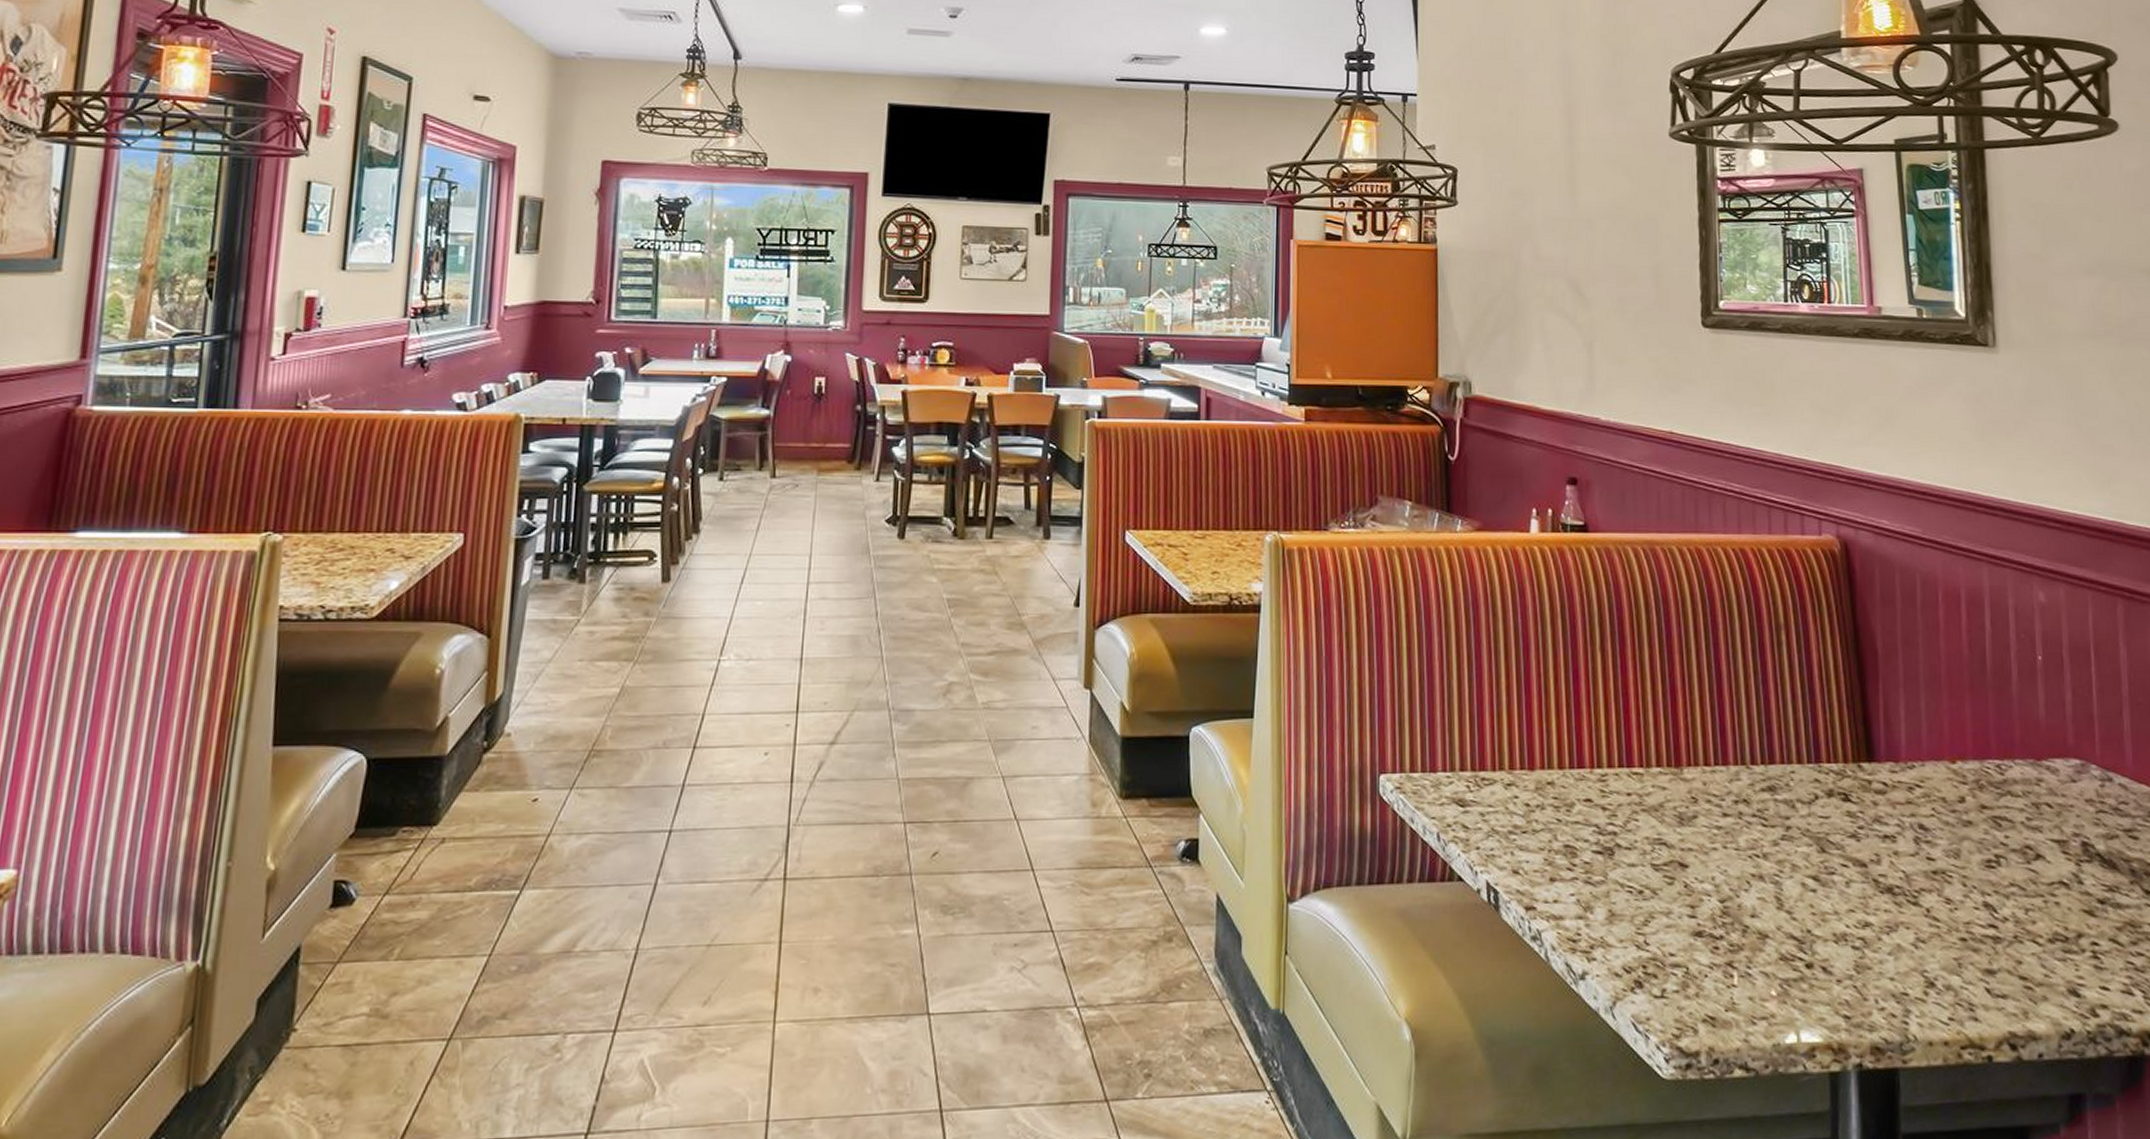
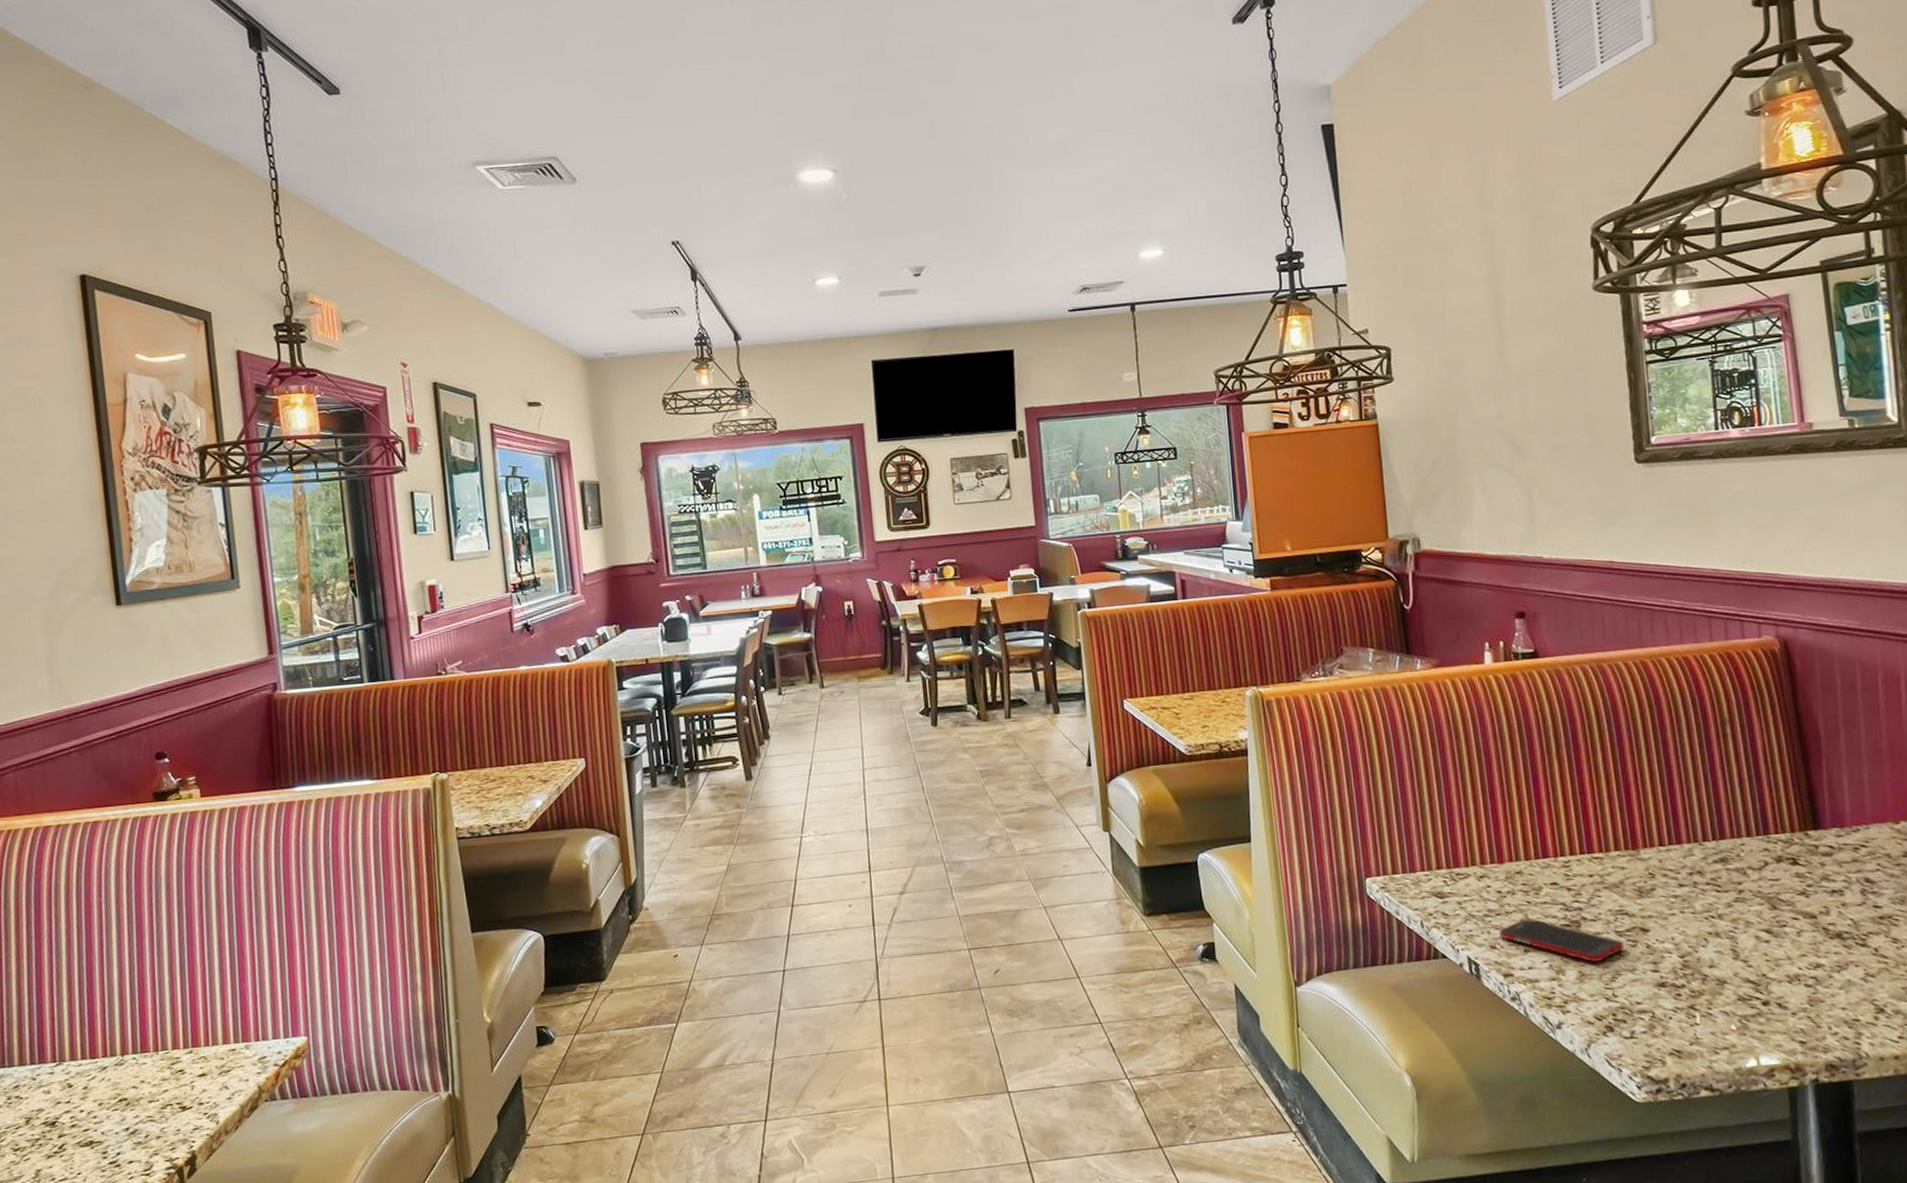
cell phone: none [1524,839,1661,901] -> present [1499,918,1625,963]

